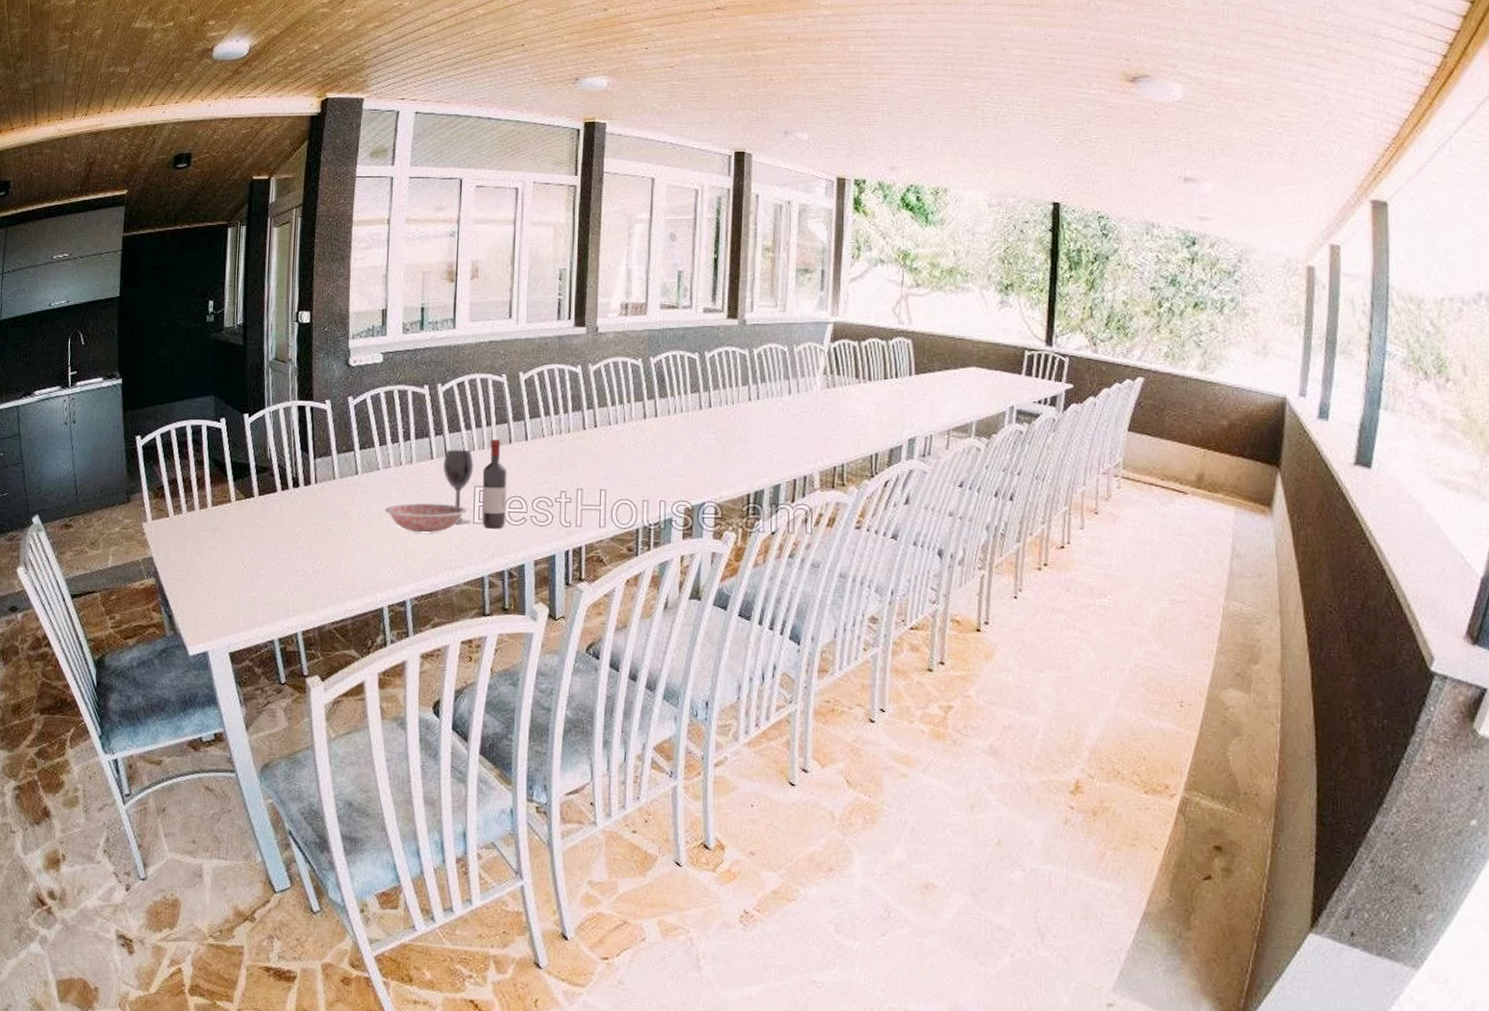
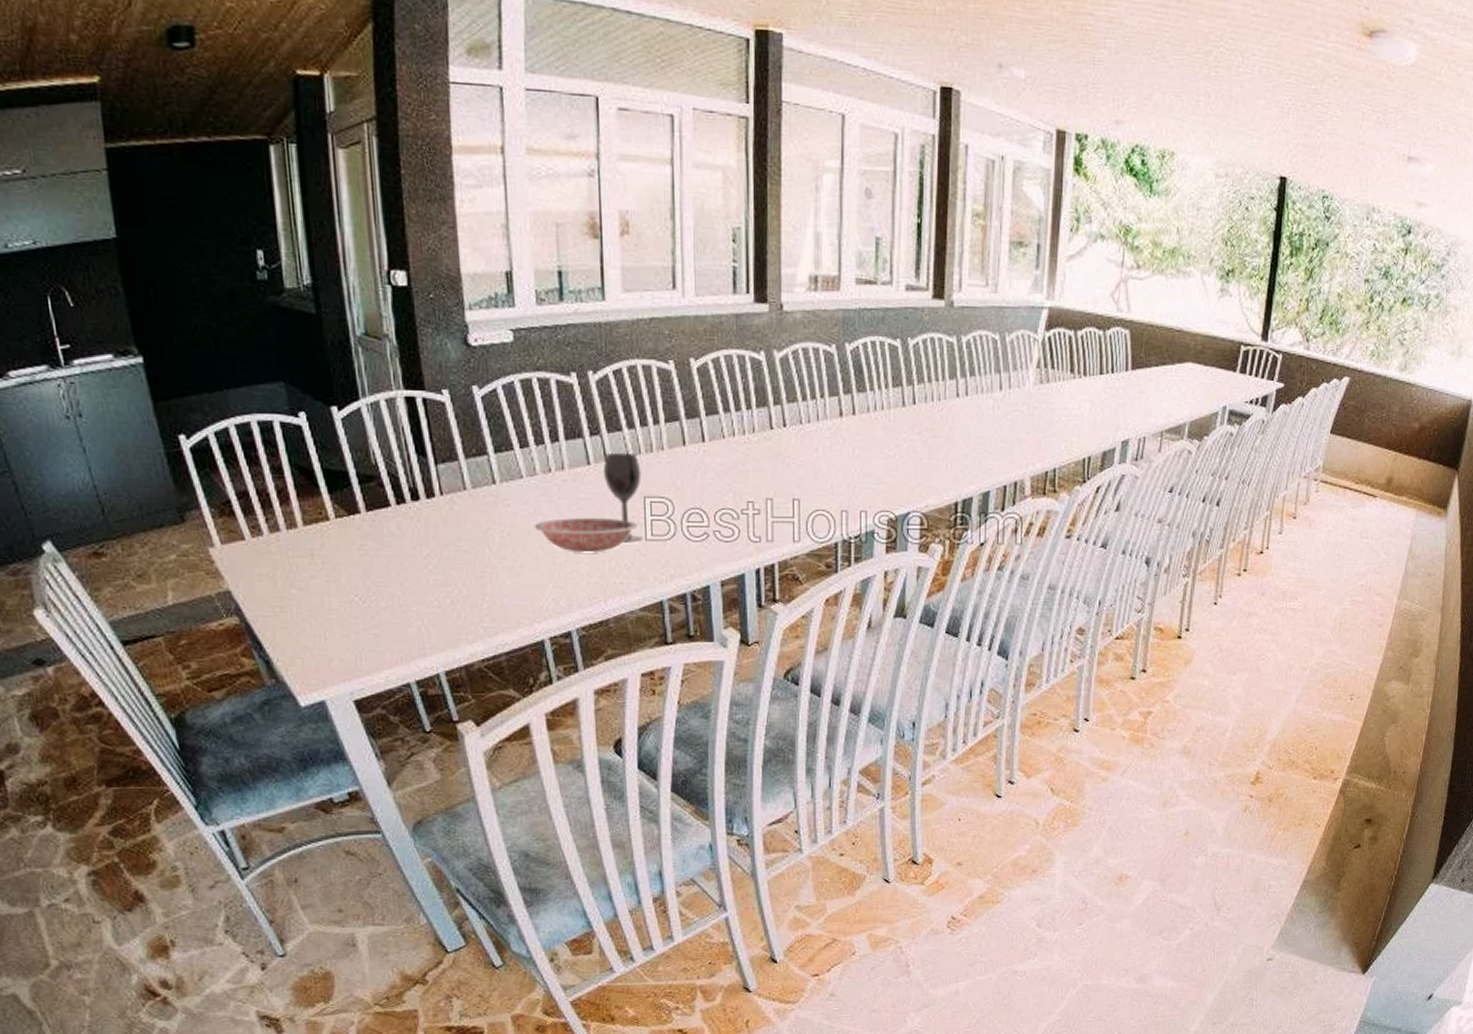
wine bottle: present [481,440,508,529] -> none [652,441,685,546]

